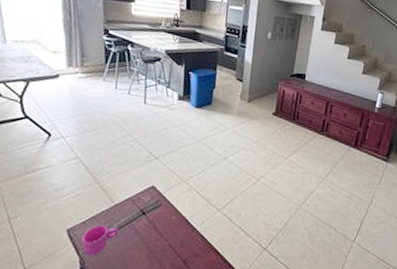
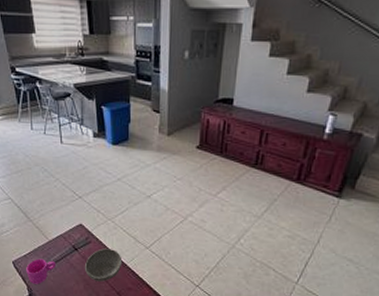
soup bowl: none [150,212,193,249] -> present [85,248,123,282]

